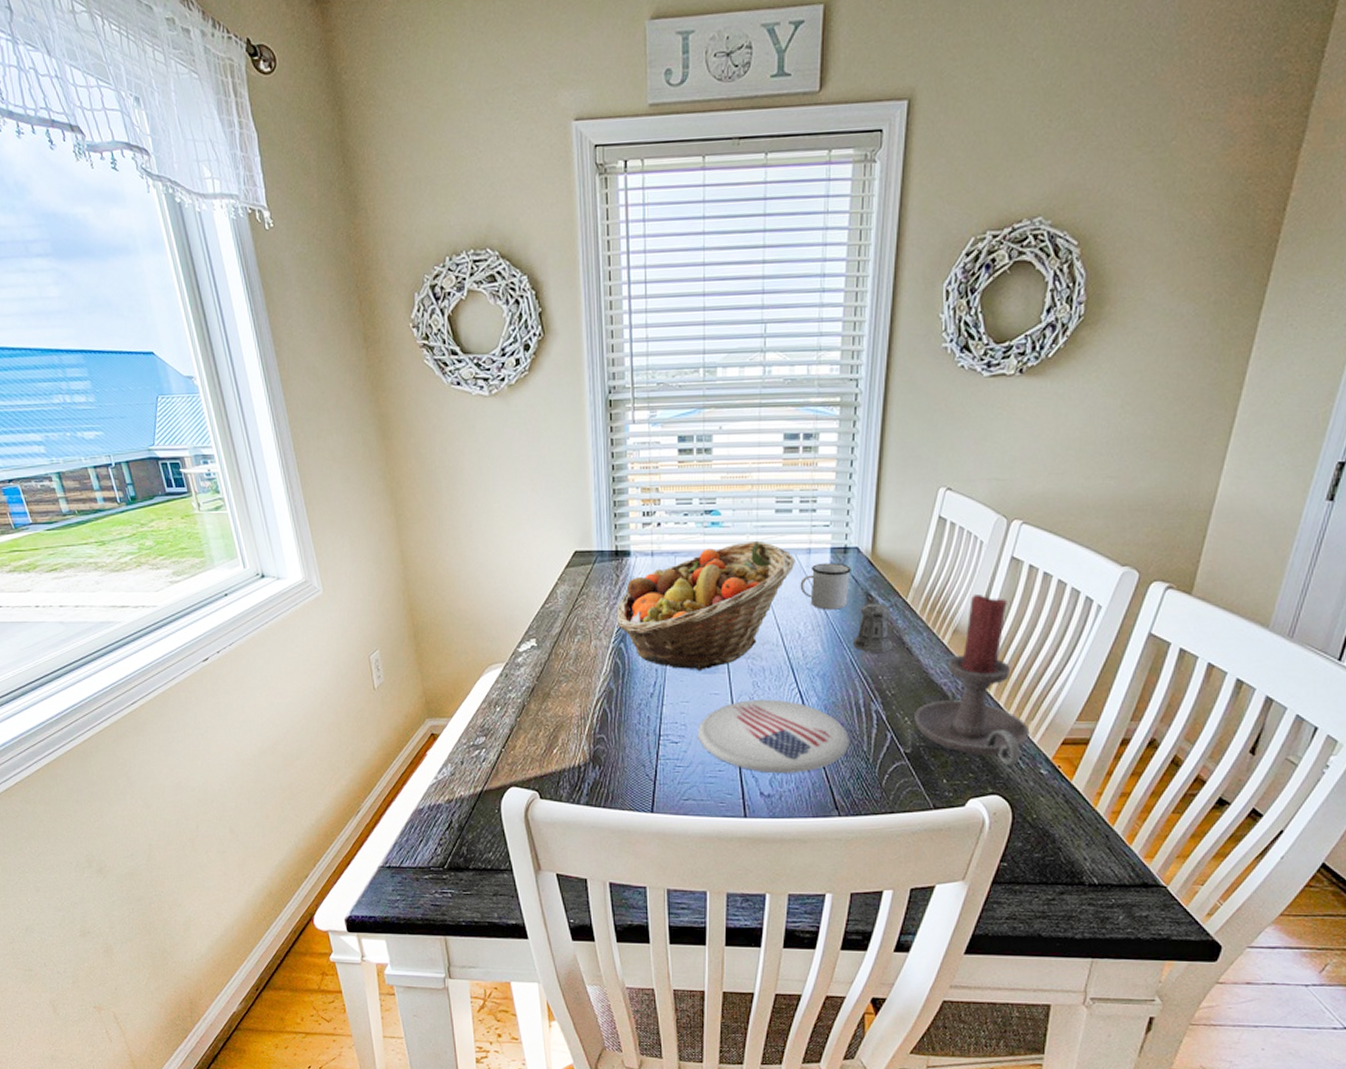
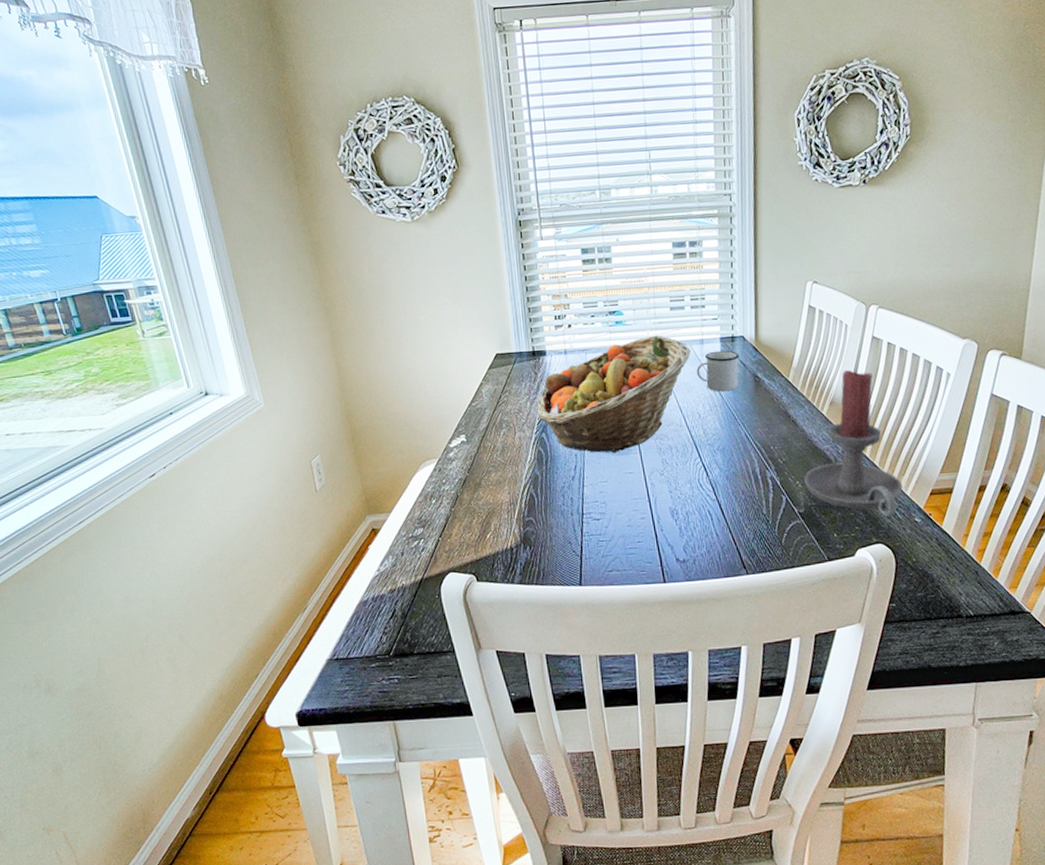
plate: present [698,699,849,774] -> none [616,474,751,541]
pepper shaker: present [853,603,897,652] -> none [746,382,781,426]

